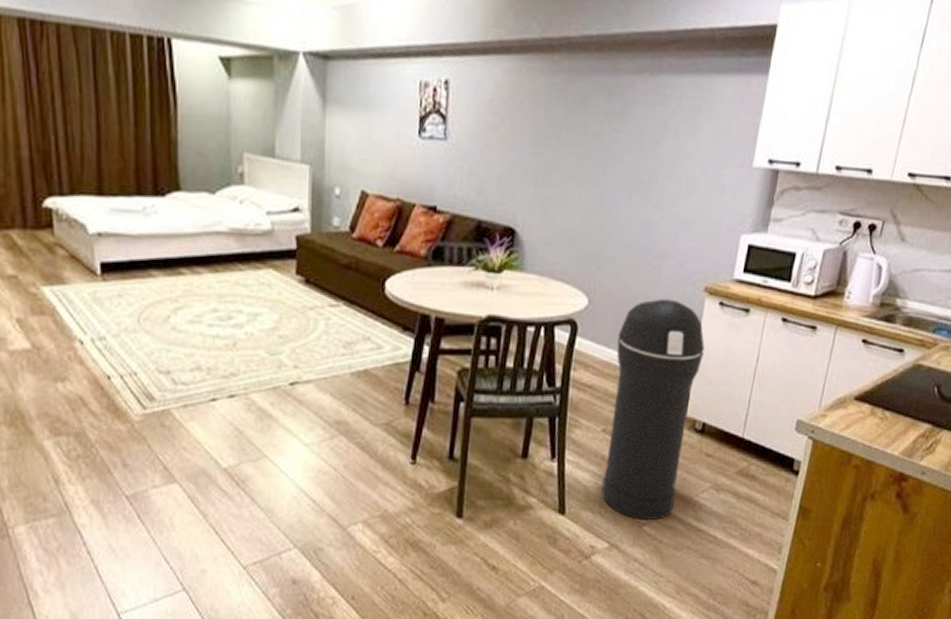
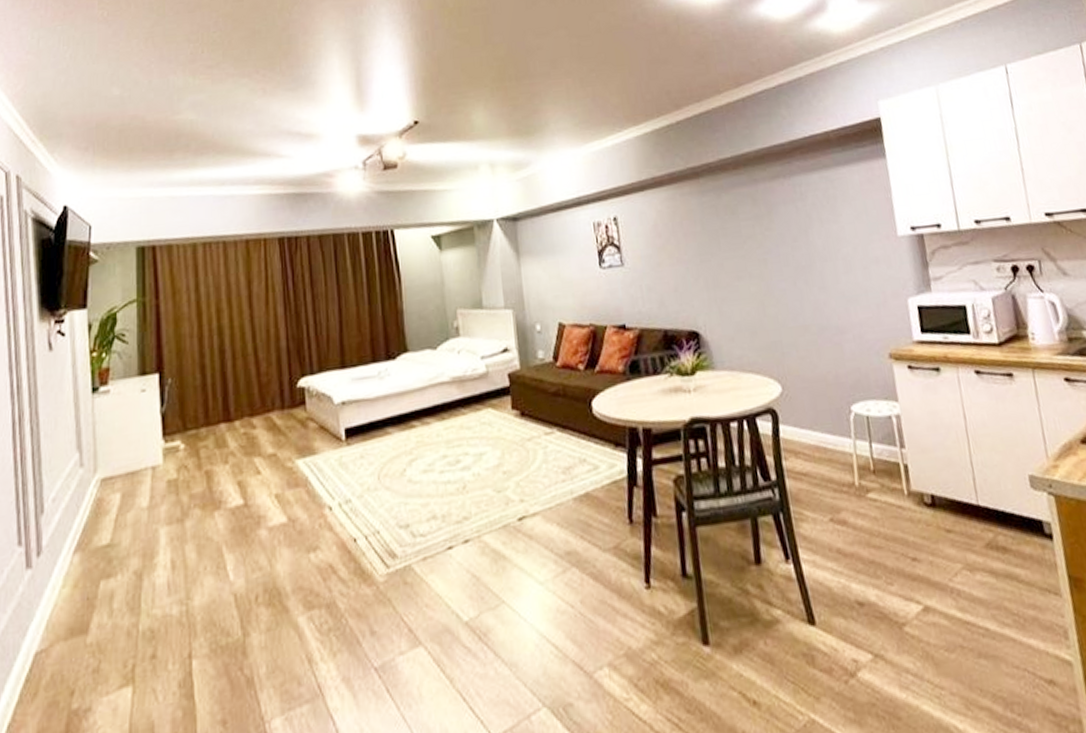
trash can: present [601,299,705,521] -> none [818,371,930,620]

